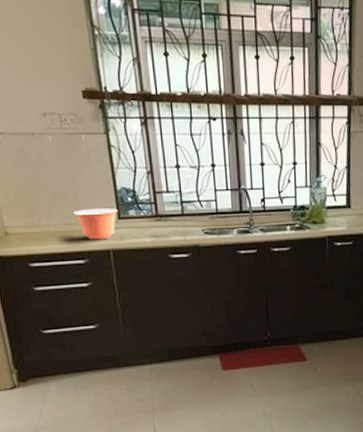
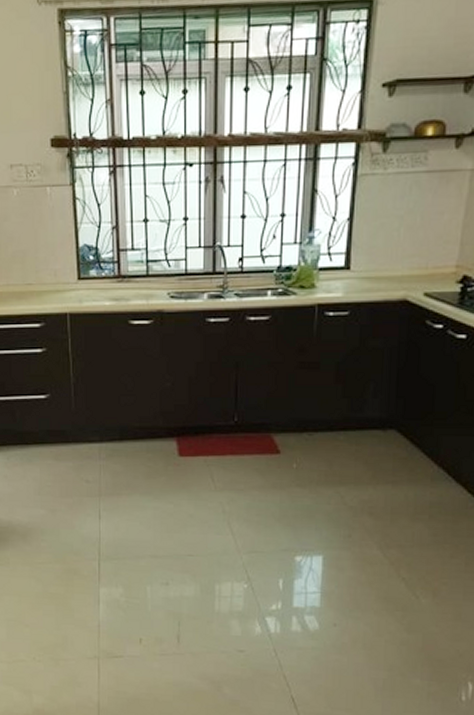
mixing bowl: present [73,208,118,240] -> none [33,268,78,302]

